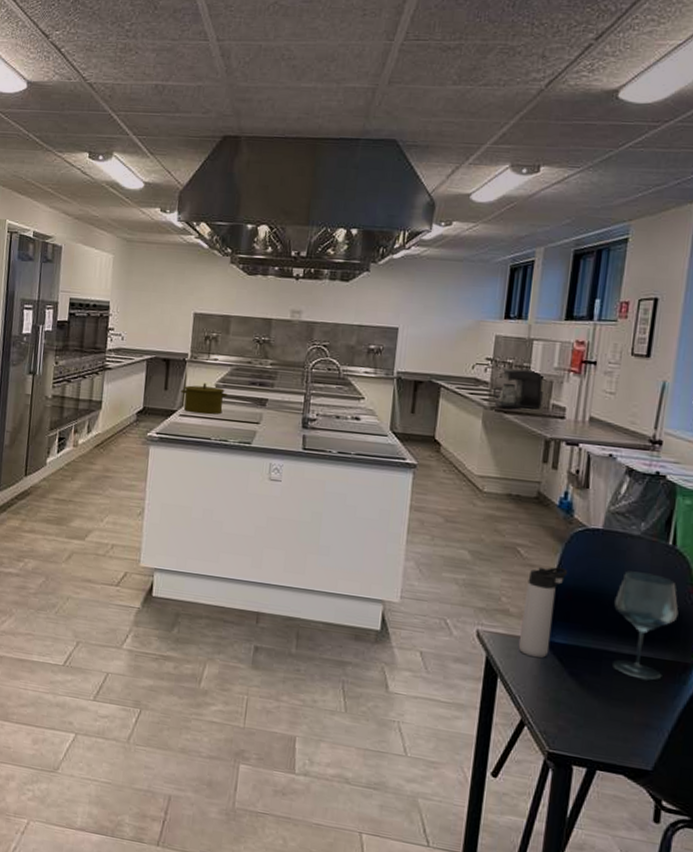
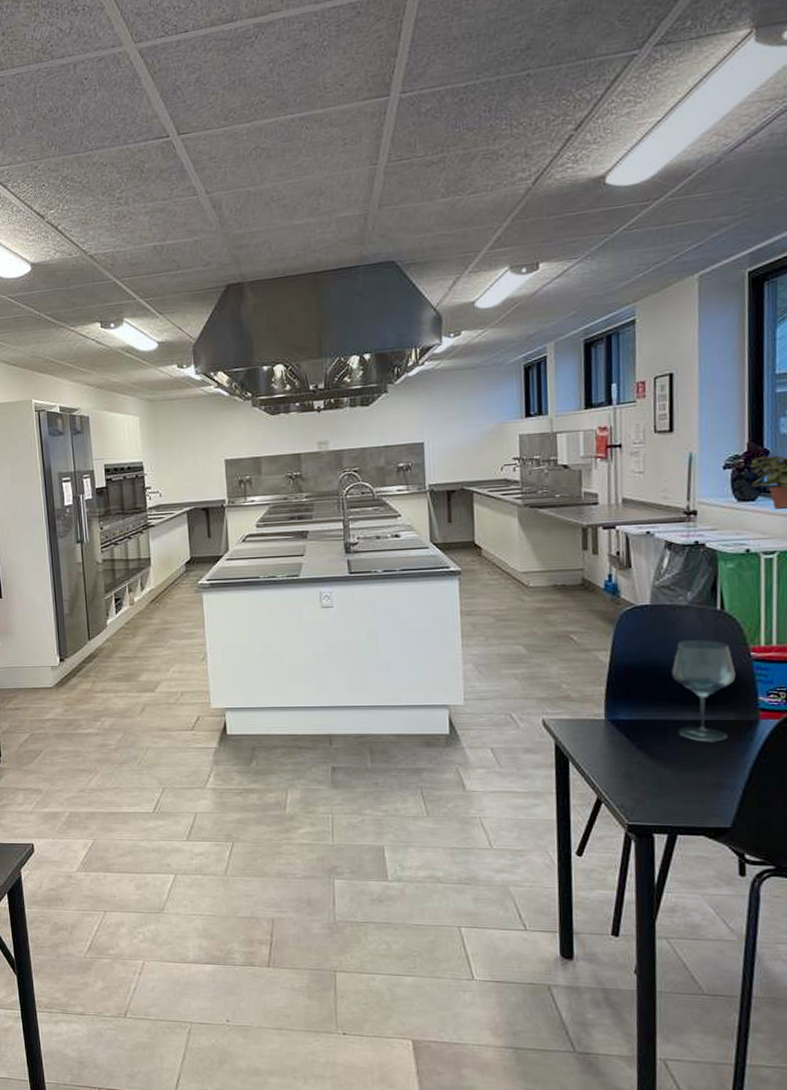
cooking pot: present [181,383,228,415] -> none [224,525,270,556]
coffee maker: present [493,368,543,410] -> none [525,461,574,504]
thermos bottle: present [518,567,568,659] -> none [584,648,623,737]

